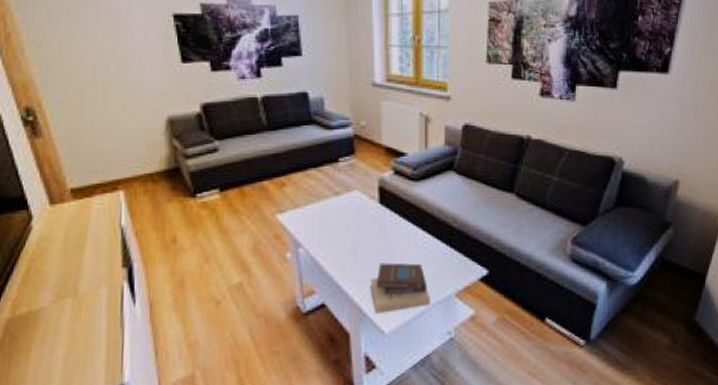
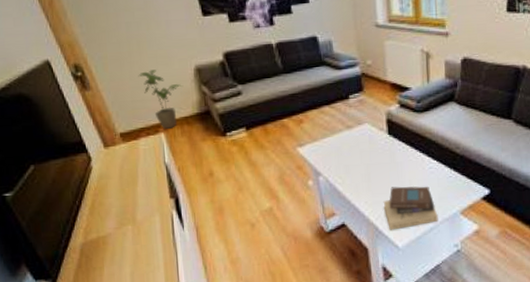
house plant: none [100,118,150,186] -> present [138,69,182,129]

